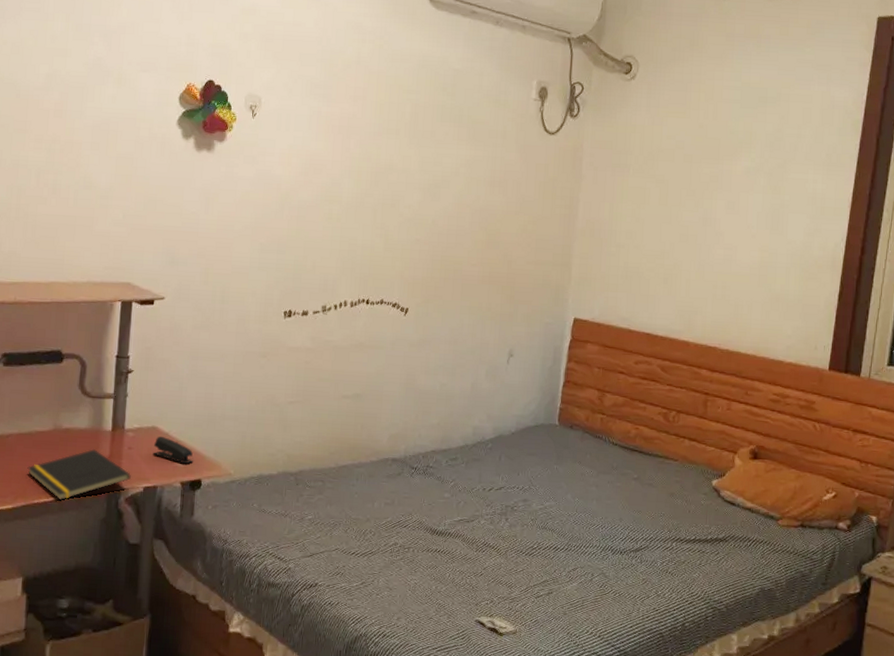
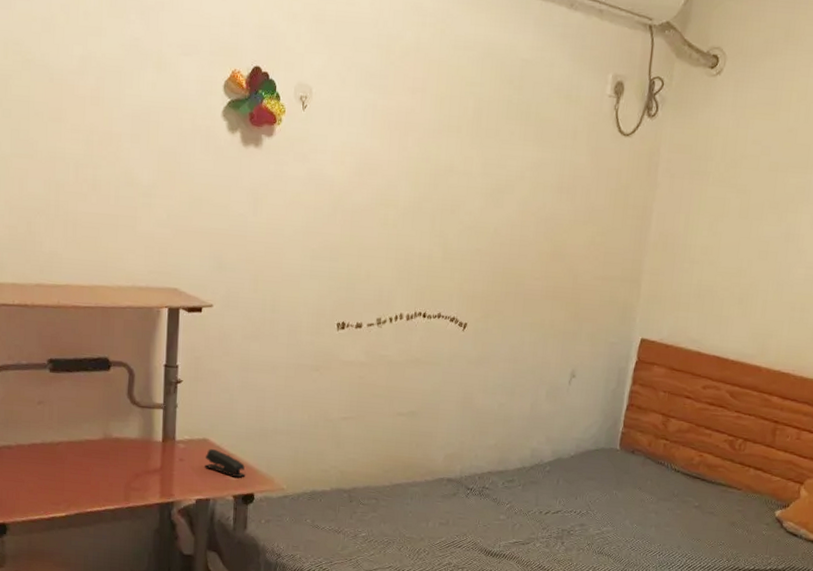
notepad: present [27,448,132,500] -> none [79,459,184,510]

